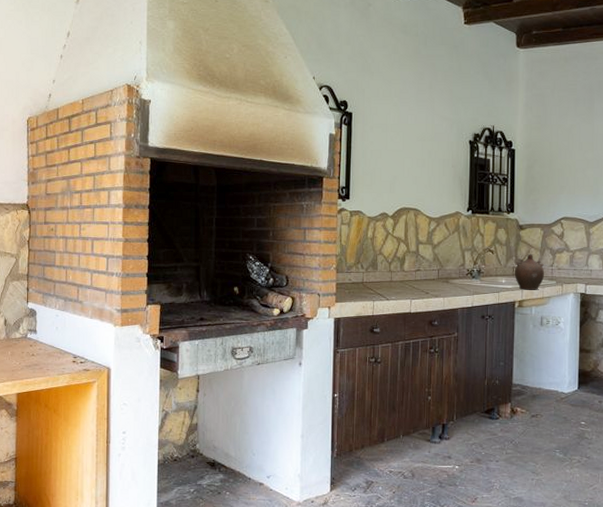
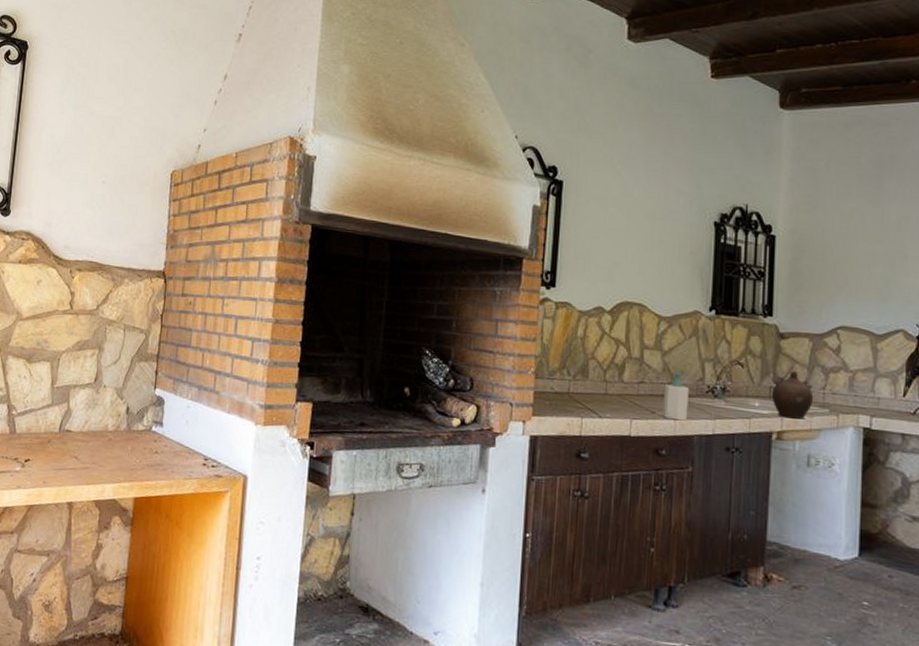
soap bottle: none [434,260,453,298] -> present [663,371,689,421]

